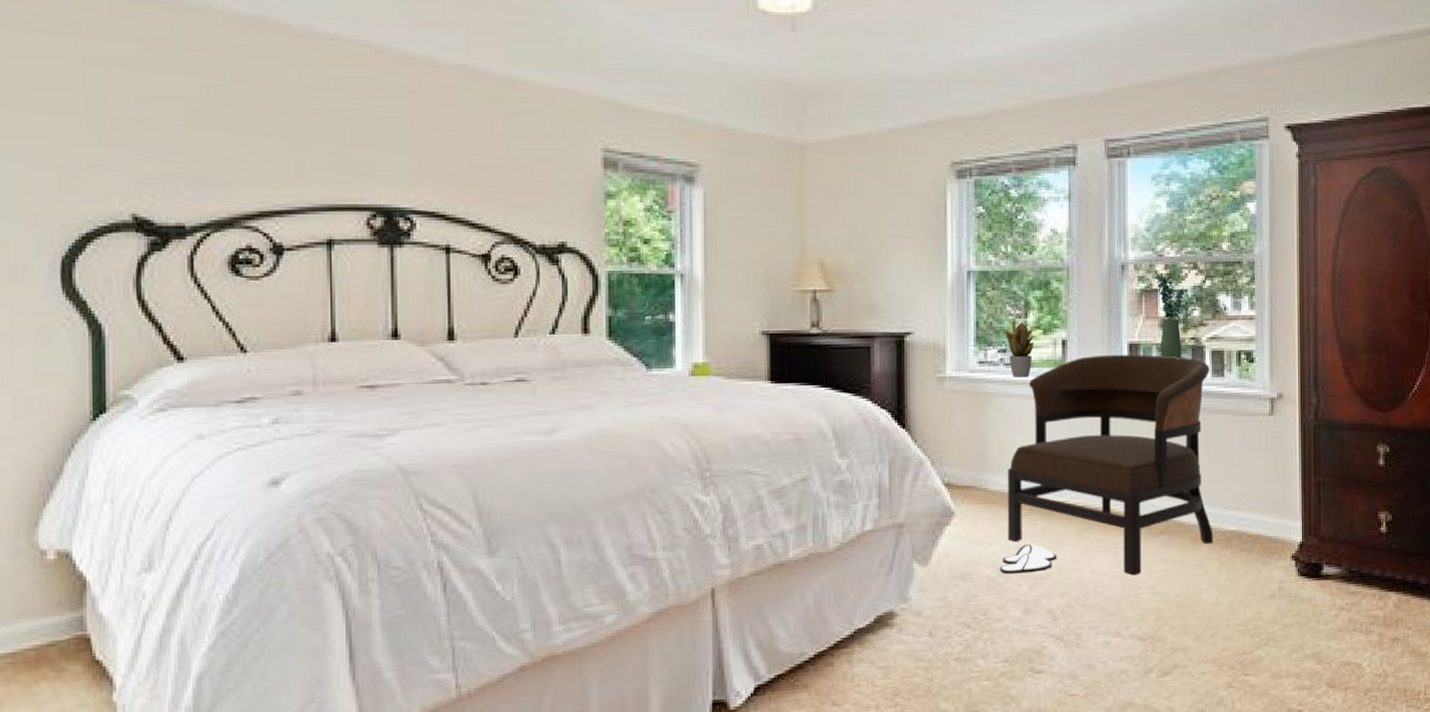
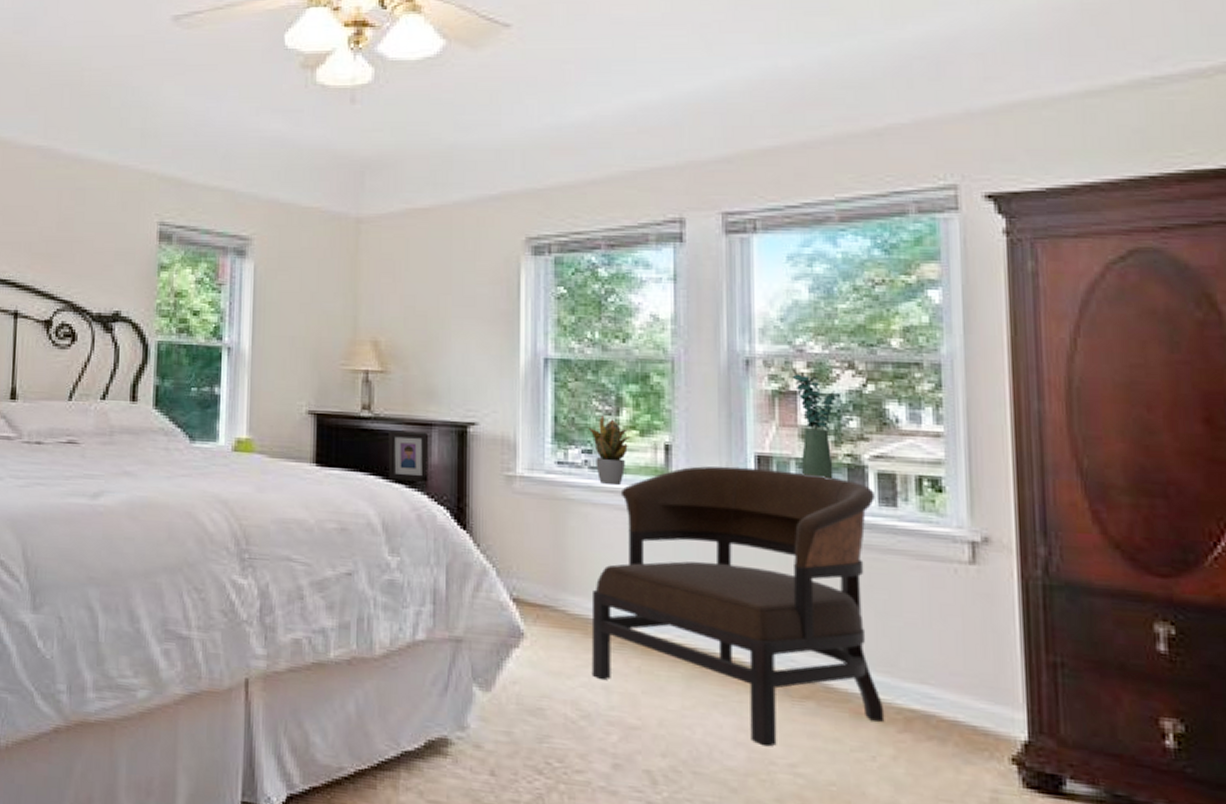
picture frame: none [836,345,872,390] -> present [388,431,429,482]
slippers: present [999,544,1057,574] -> none [580,685,658,720]

